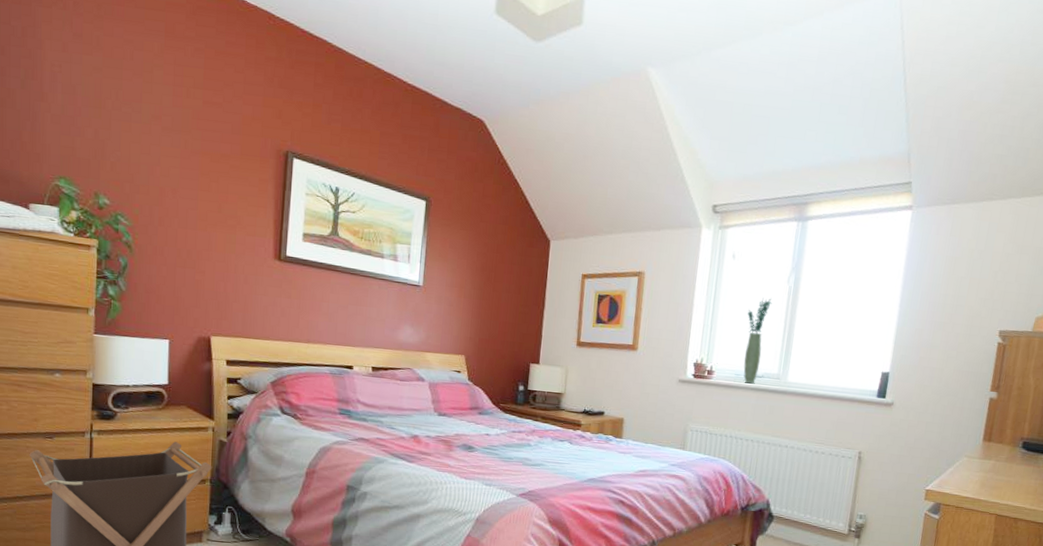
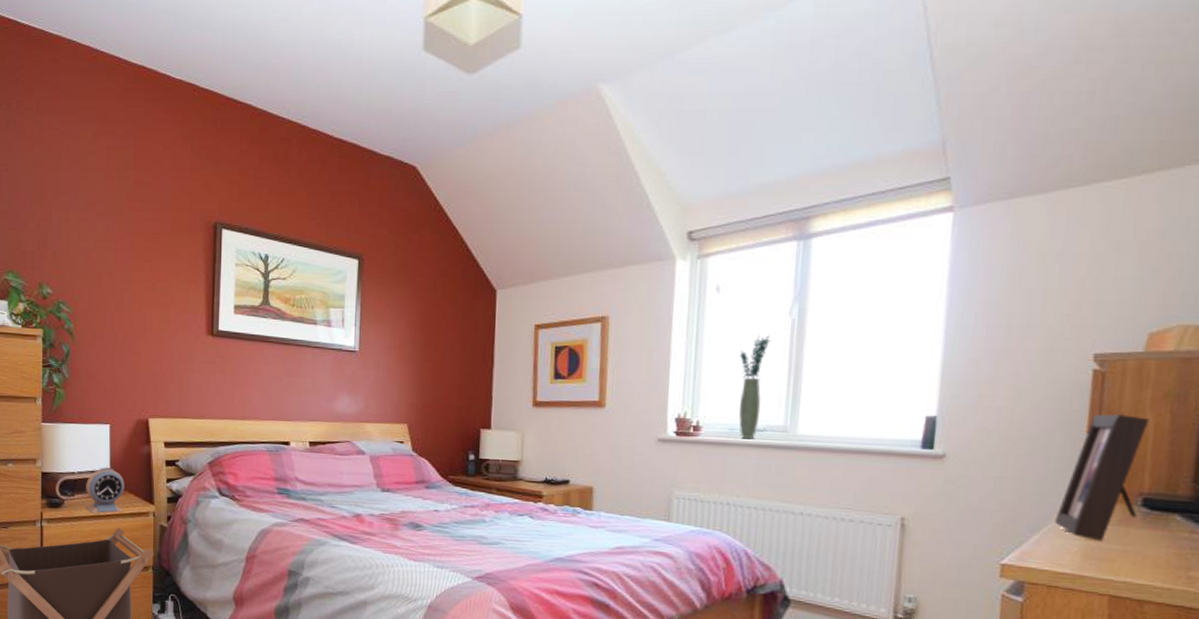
alarm clock: none [139,381,183,427] -> present [85,467,125,514]
picture frame: none [964,377,1032,474] -> present [1054,414,1150,542]

